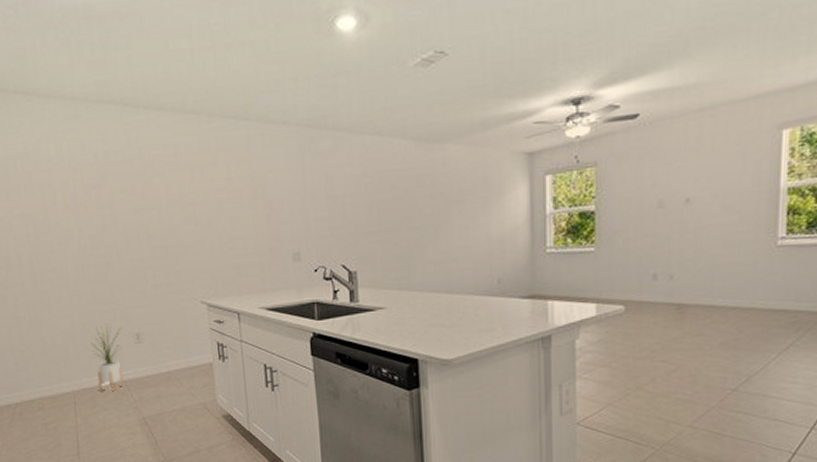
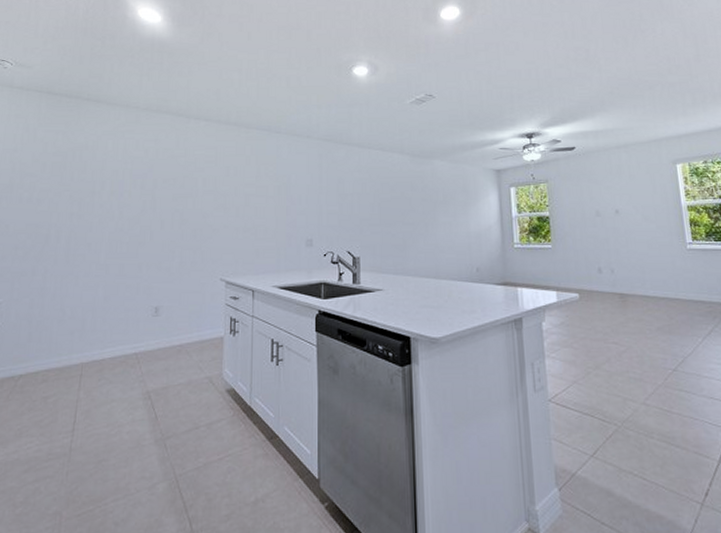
house plant: present [87,323,124,392] -> none [105,297,144,365]

